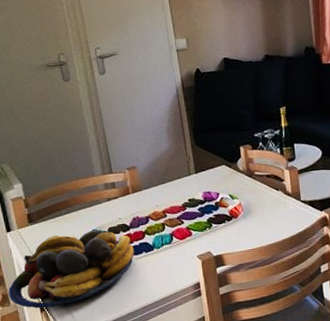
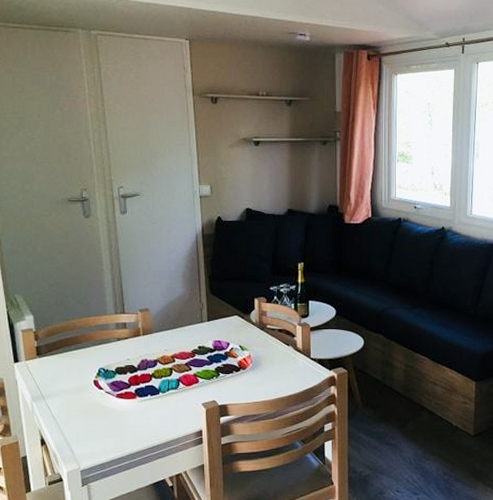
fruit bowl: present [8,230,134,308] -> none [11,369,139,442]

